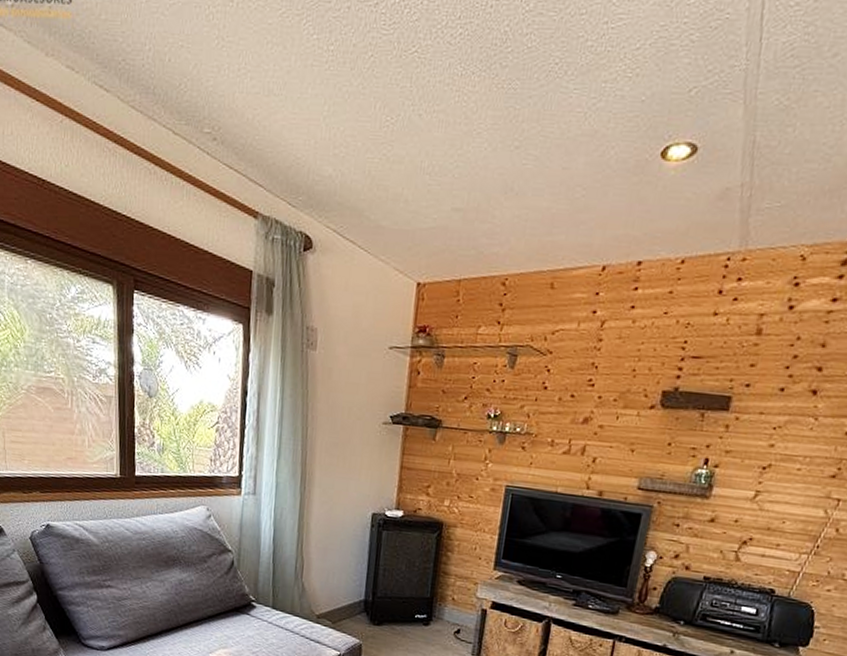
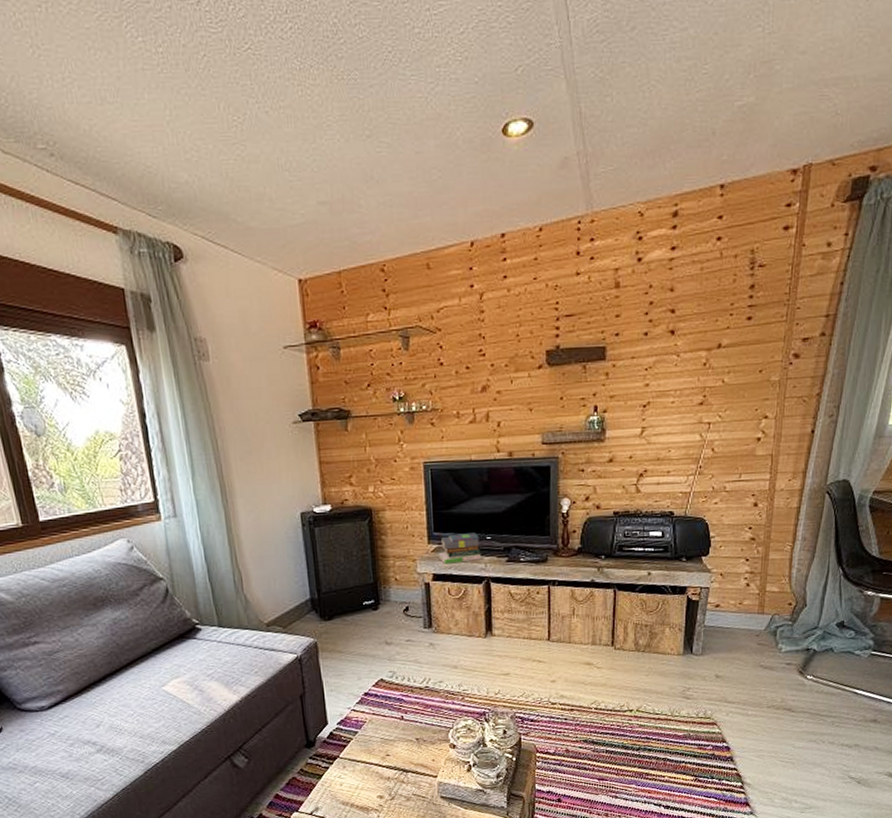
books: none [501,564,549,597] -> present [438,532,481,564]

